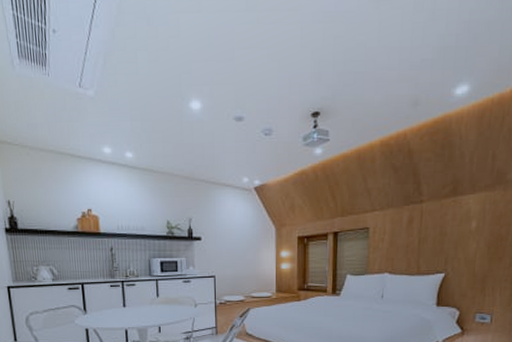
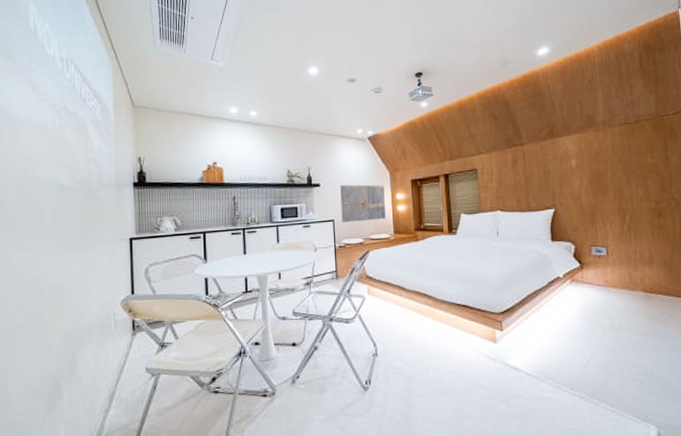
wall art: none [222,239,269,279] -> present [340,184,386,222]

